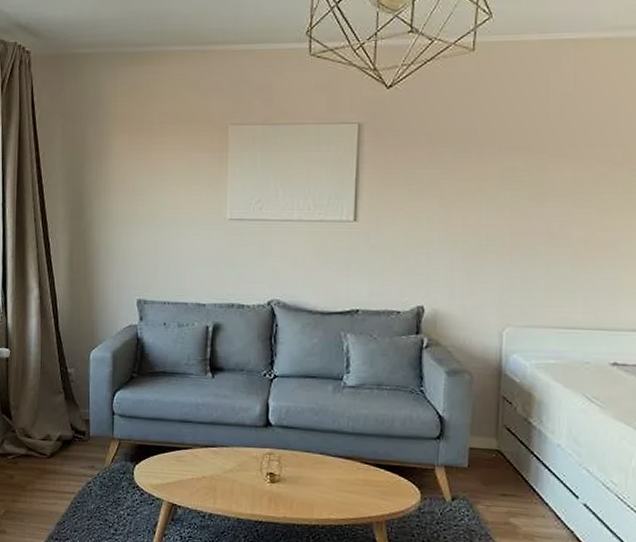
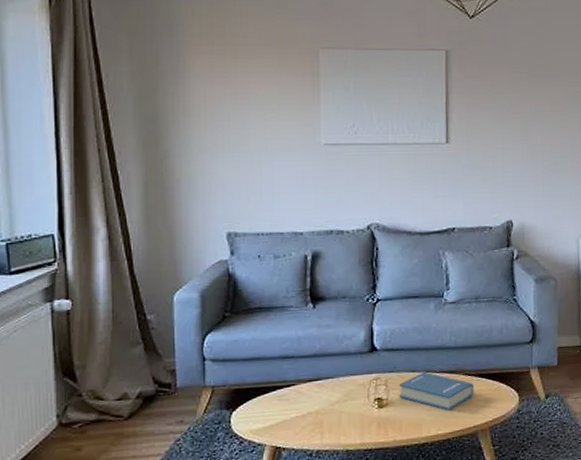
hardback book: none [291,453,371,497] -> present [399,371,474,411]

